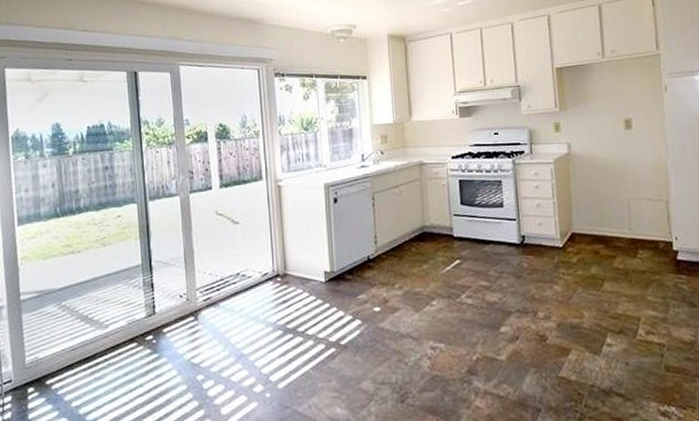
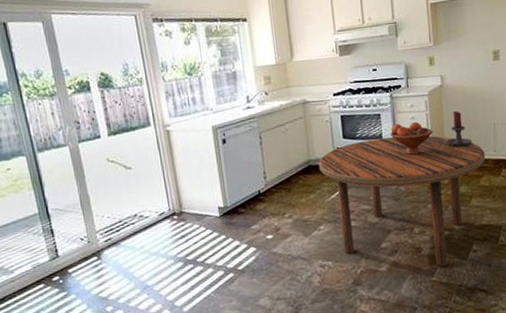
dining table: none [433,207,619,360] -> present [318,136,486,267]
fruit bowl: none [512,192,560,228] -> present [390,122,434,156]
candle holder: none [571,182,604,222] -> present [443,111,472,147]

